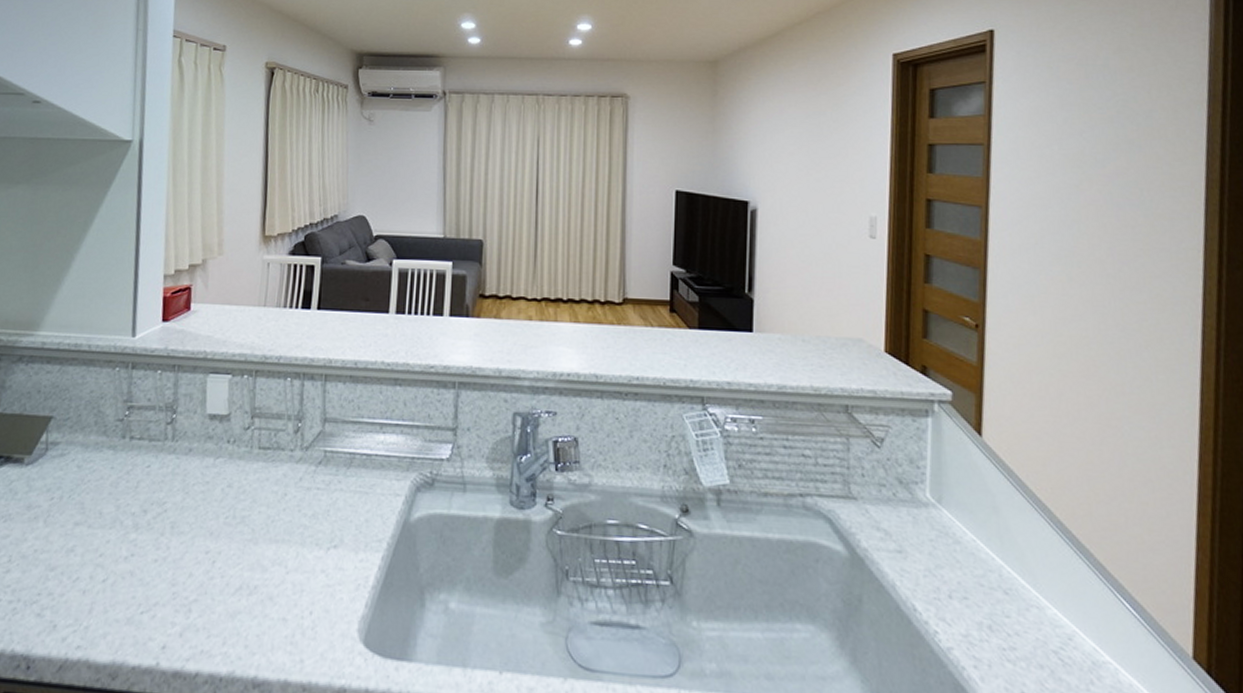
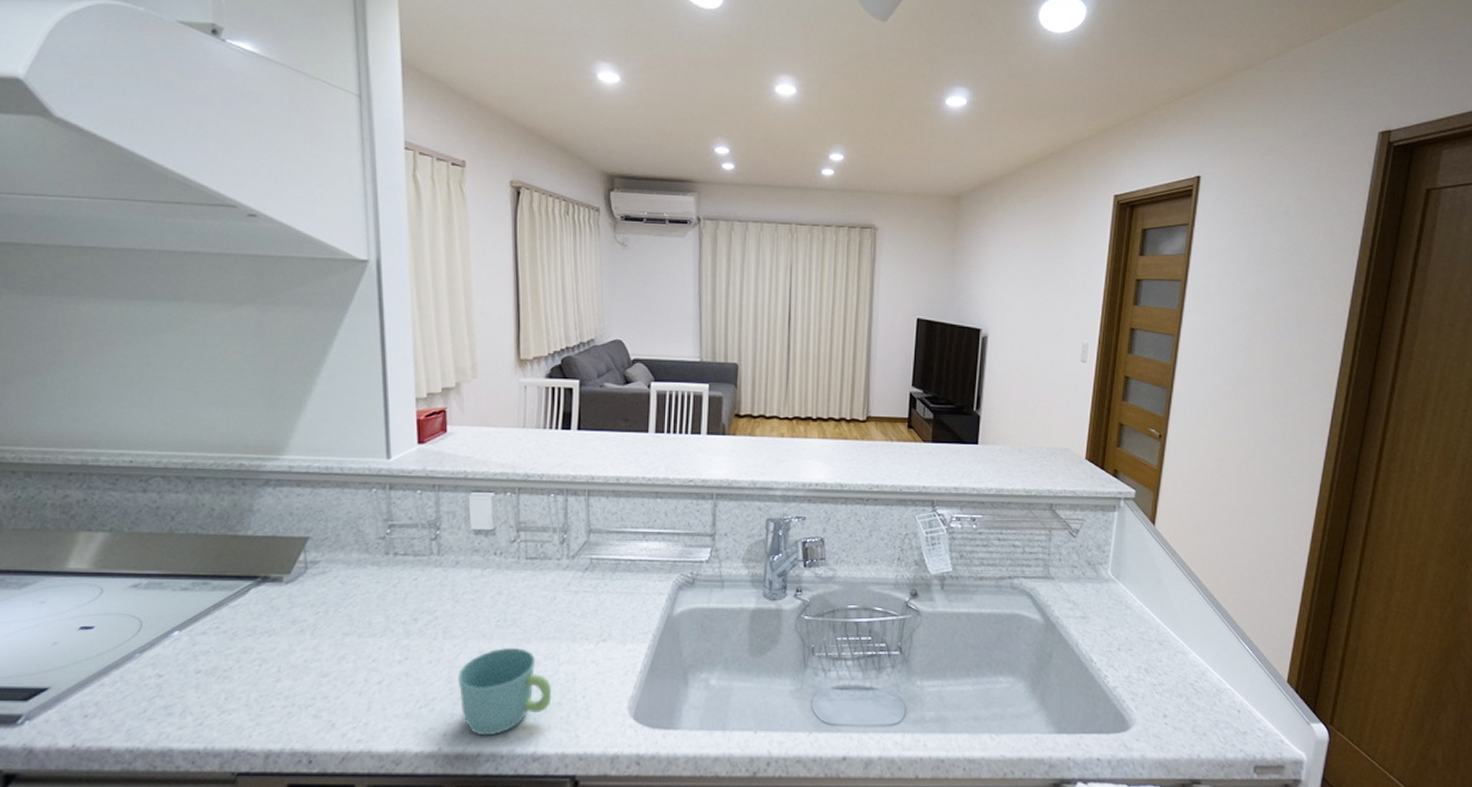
mug: none [181,548,278,652] -> present [458,647,552,736]

